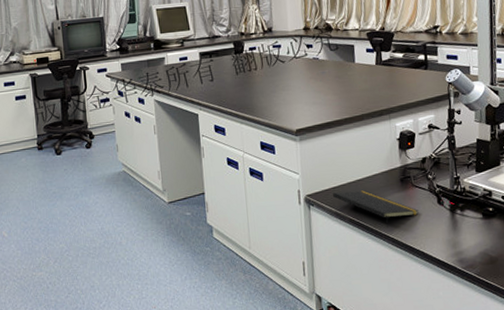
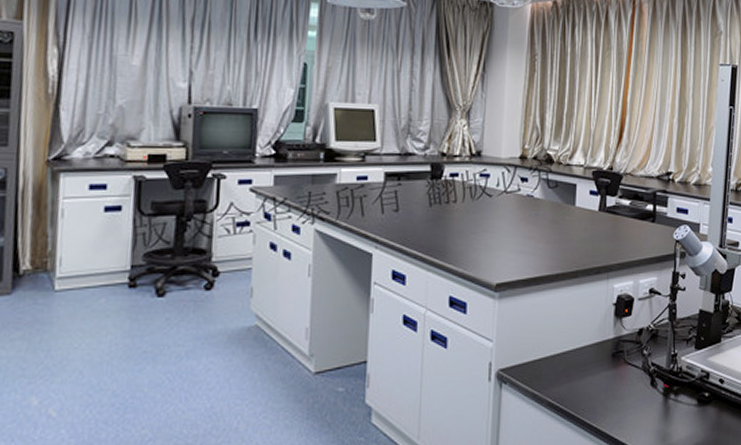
notepad: present [332,190,419,228] -> none [530,366,628,415]

